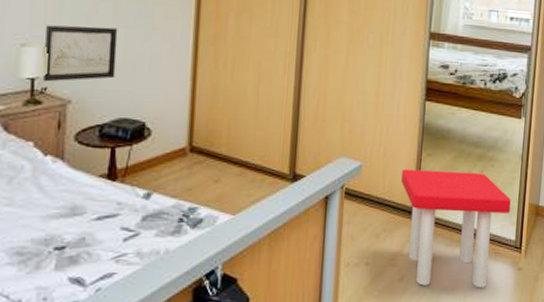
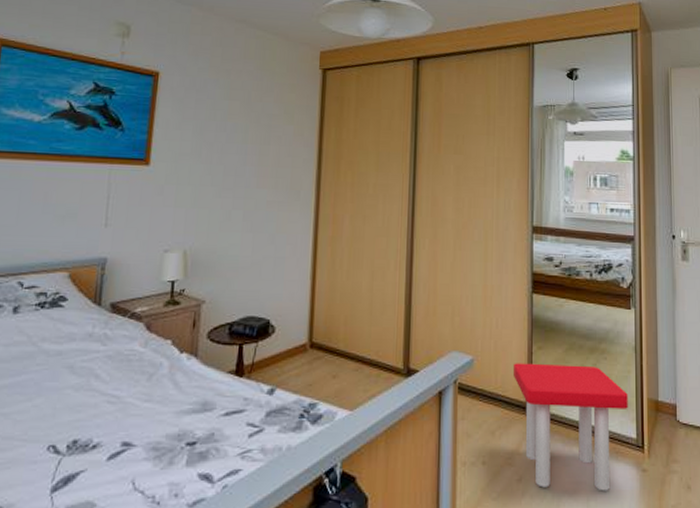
wall art: present [43,25,118,82] -> none [182,232,247,284]

